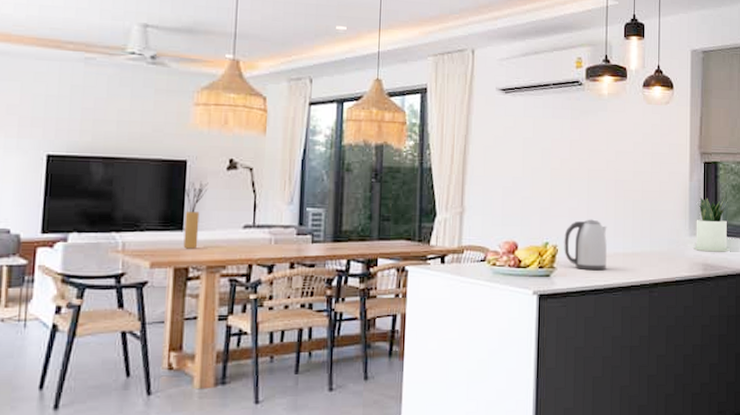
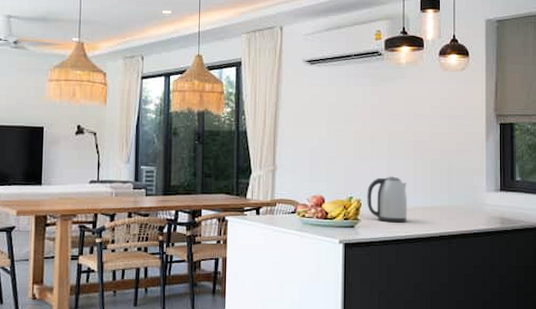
vase: present [183,181,209,249] -> none [42,143,61,200]
planter: present [692,197,730,253] -> none [490,156,527,208]

